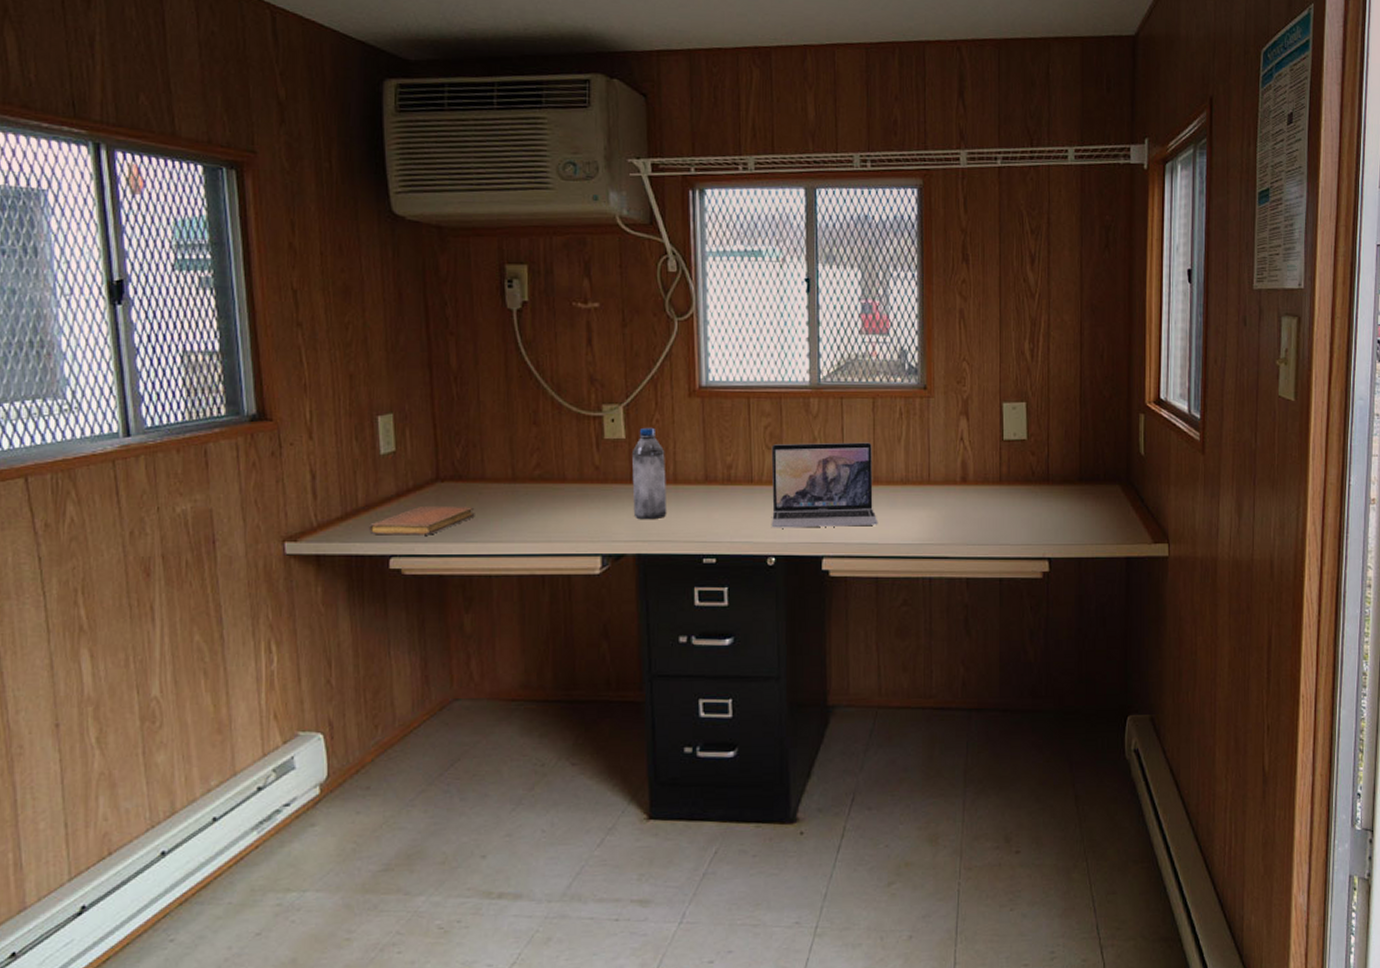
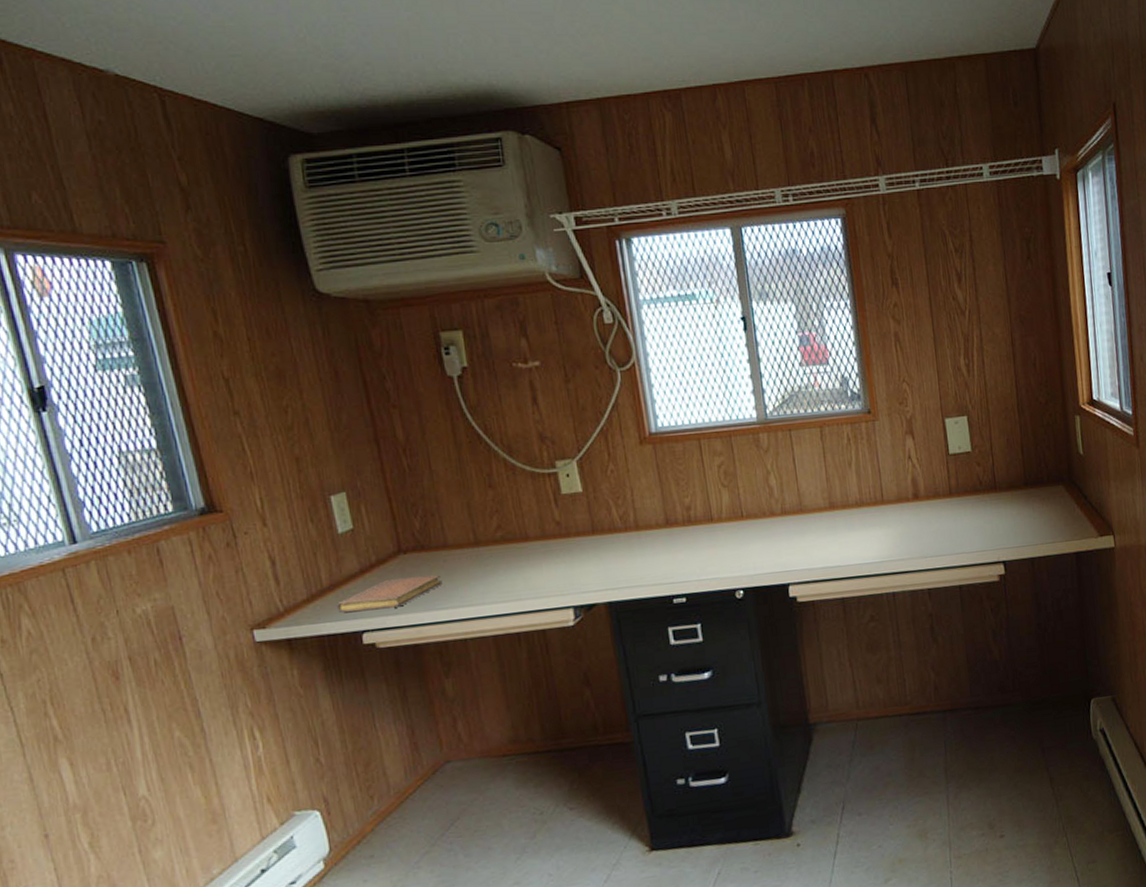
water bottle: present [631,427,667,520] -> none [590,478,633,569]
laptop: present [771,442,878,528] -> none [727,470,839,563]

